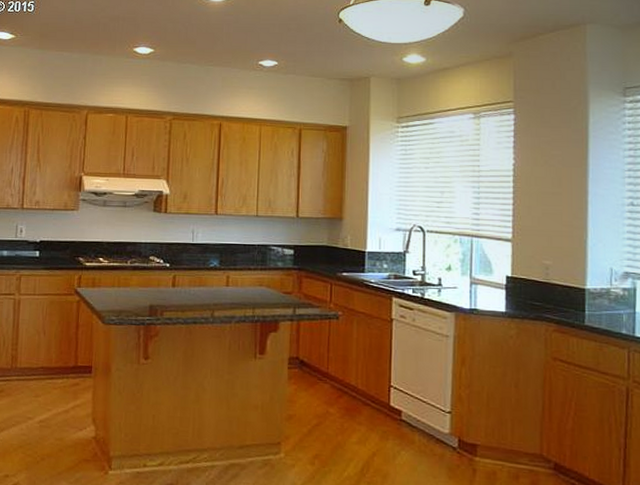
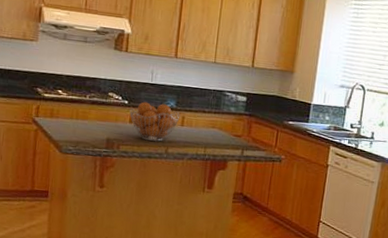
fruit basket: none [172,263,225,305] -> present [129,102,180,142]

